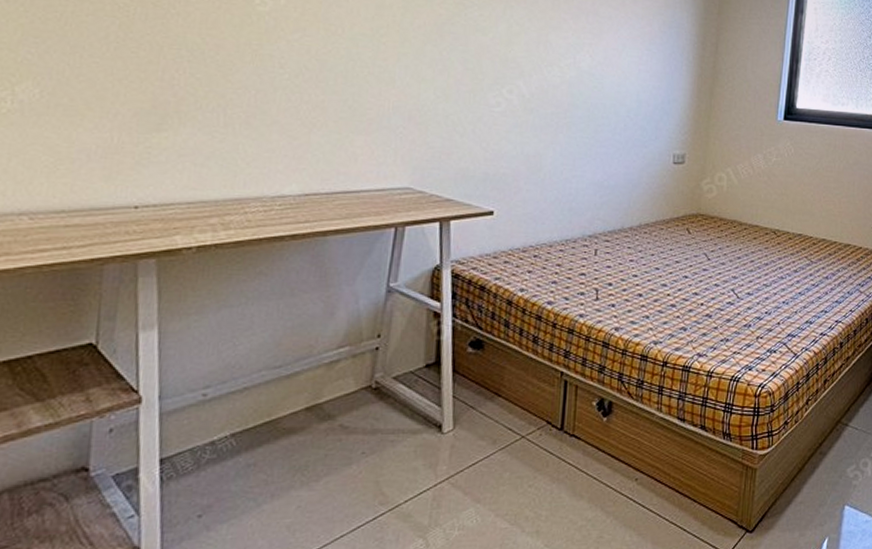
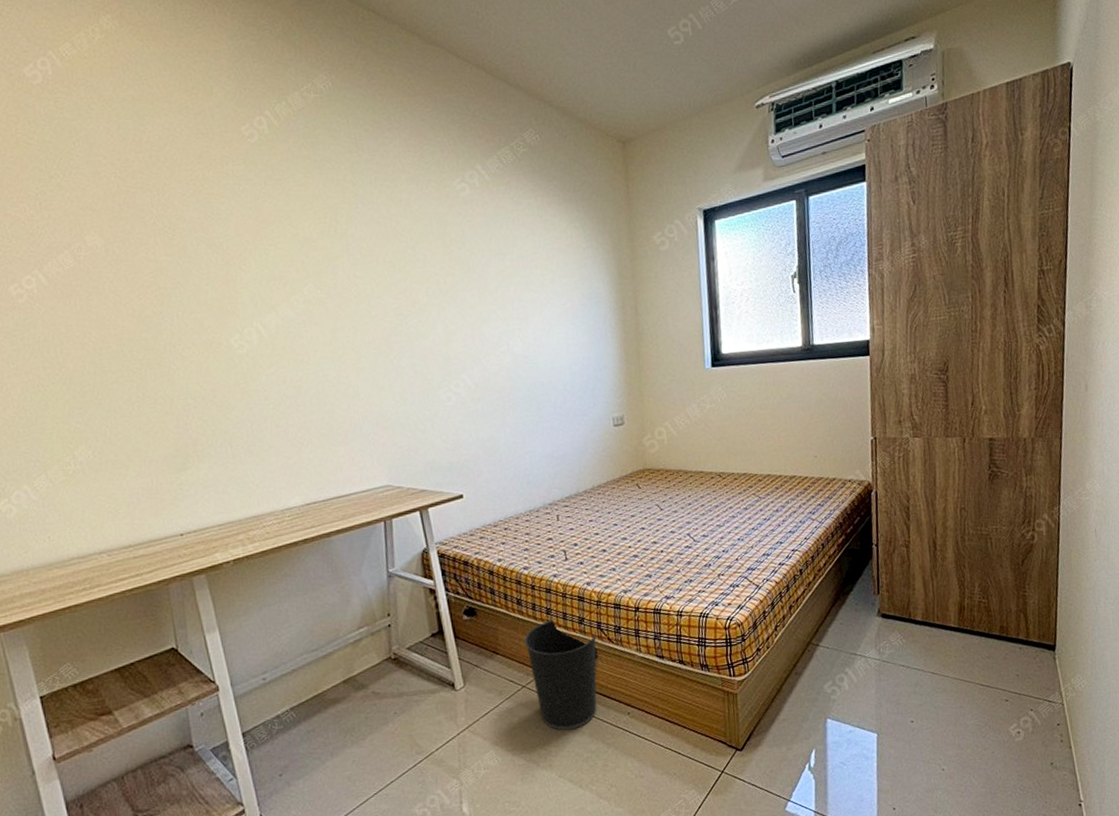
wastebasket: none [532,364,618,493] -> present [524,619,597,731]

